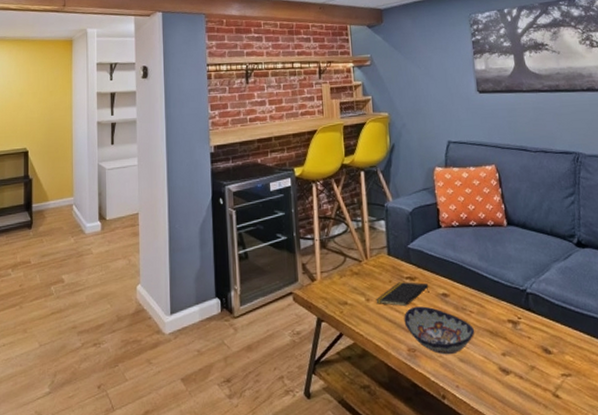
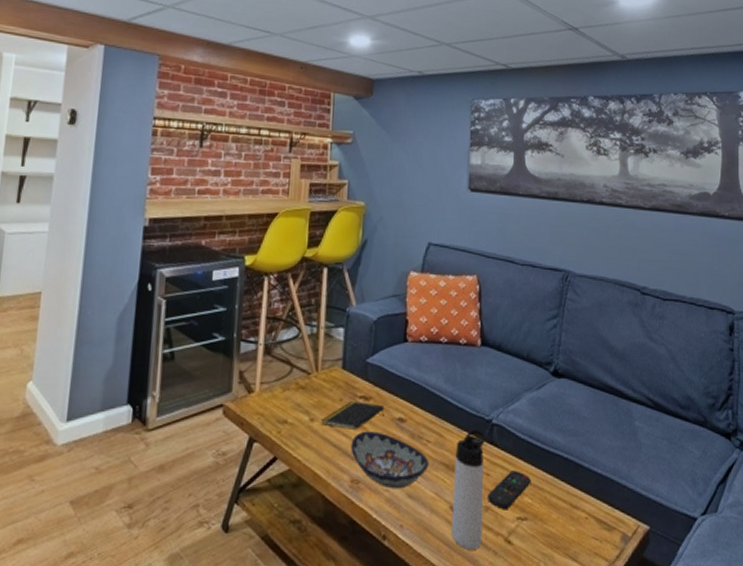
thermos bottle: none [496,298,532,405] -> present [451,429,486,549]
remote control: none [532,332,570,368] -> present [488,470,532,510]

